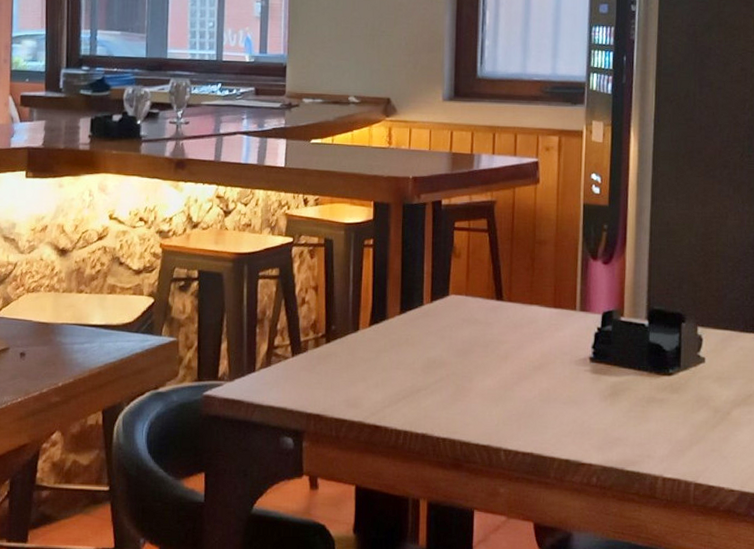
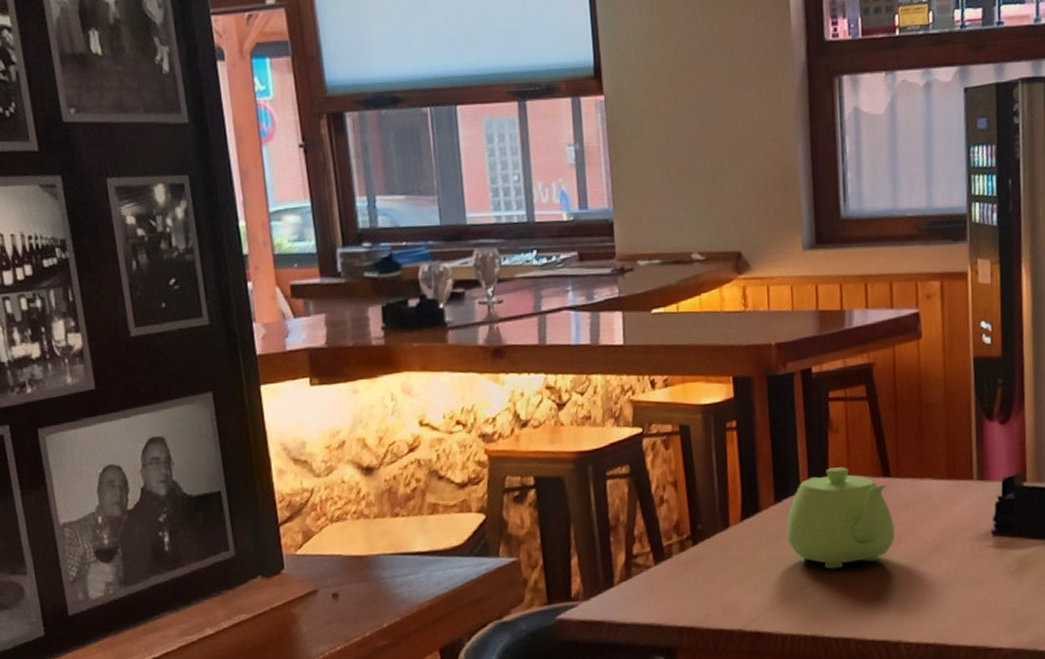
teapot: none [408,288,503,377] -> present [786,467,895,569]

